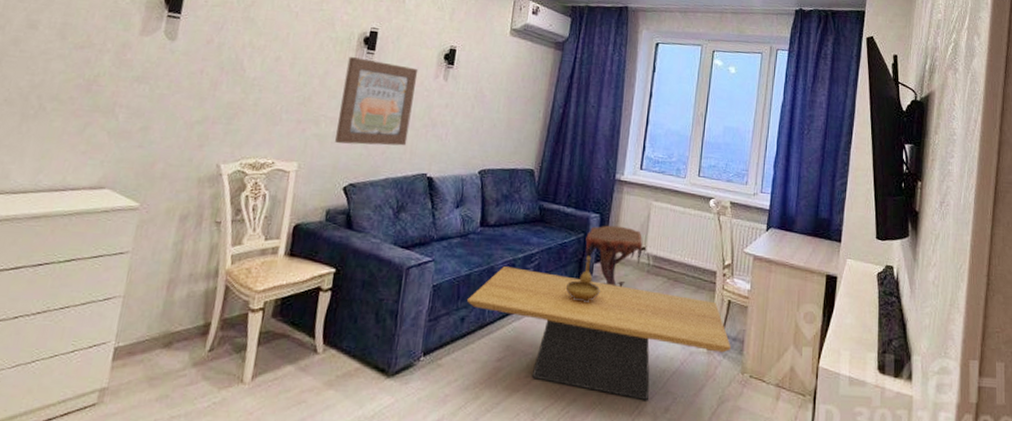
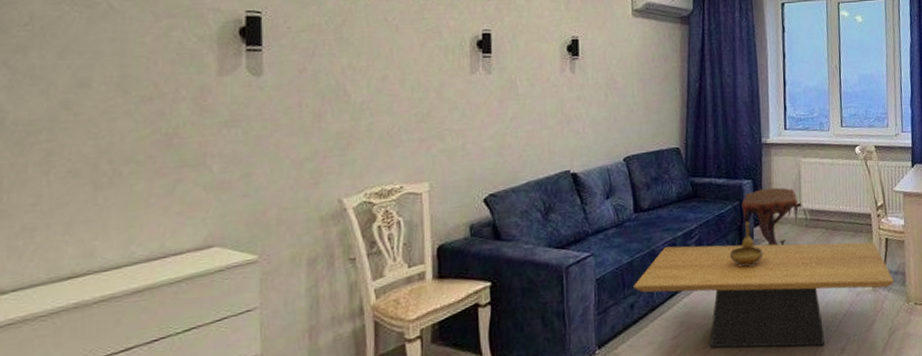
wall art: present [335,57,418,146] -> none [464,63,543,156]

